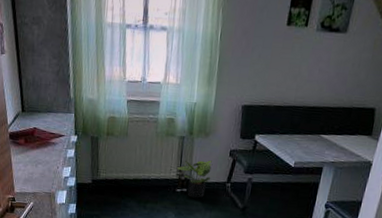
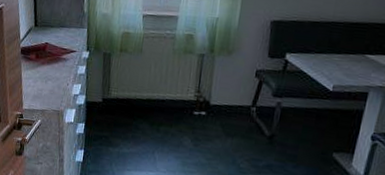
potted plant: present [176,160,213,199] -> none [194,80,236,123]

